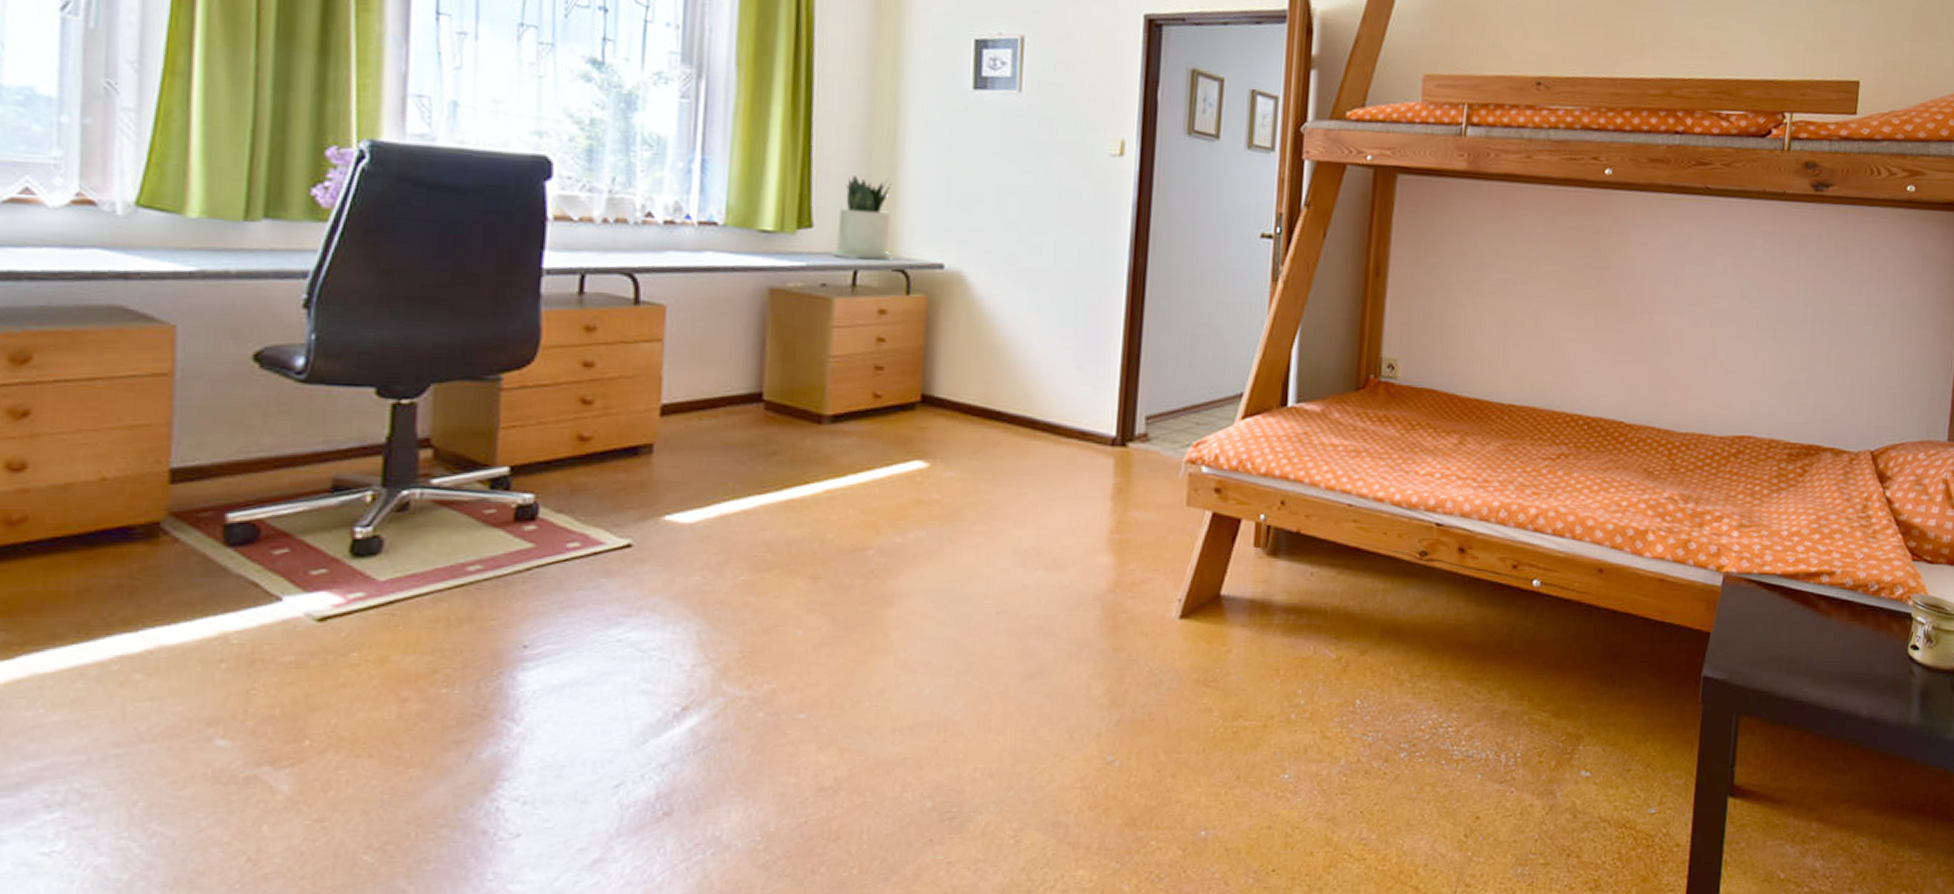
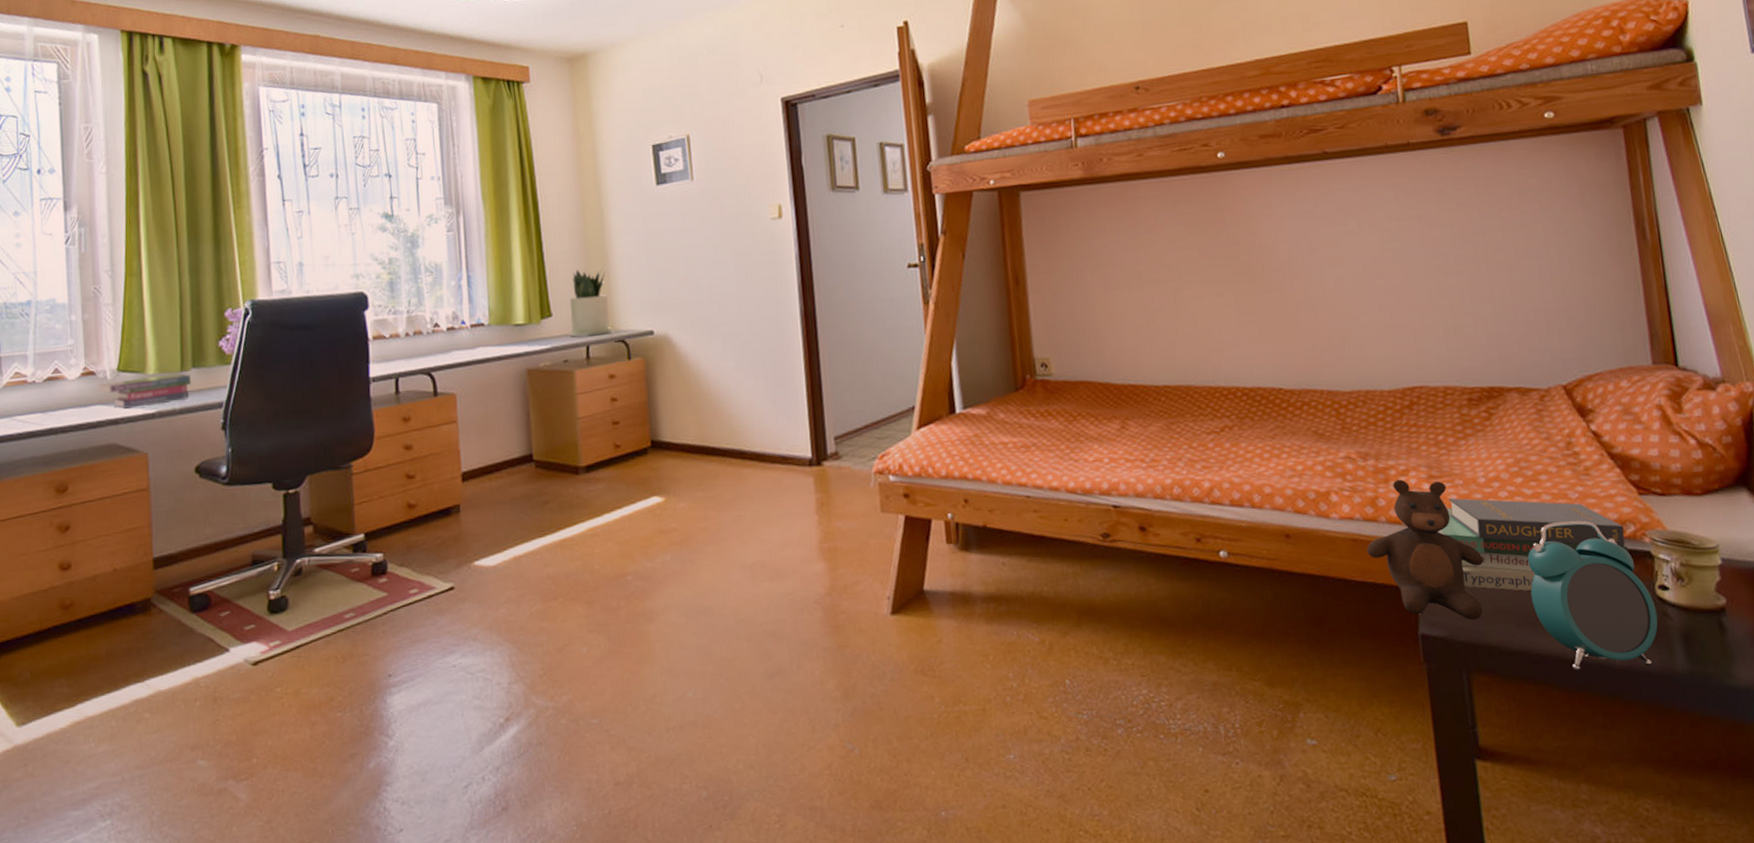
books: none [98,218,261,261] -> present [97,373,192,409]
teddy bear: none [1670,525,1772,666] -> present [1366,479,1484,620]
books: none [1737,548,1894,641] -> present [1438,498,1629,591]
alarm clock: none [1805,580,1905,720] -> present [1527,520,1658,672]

